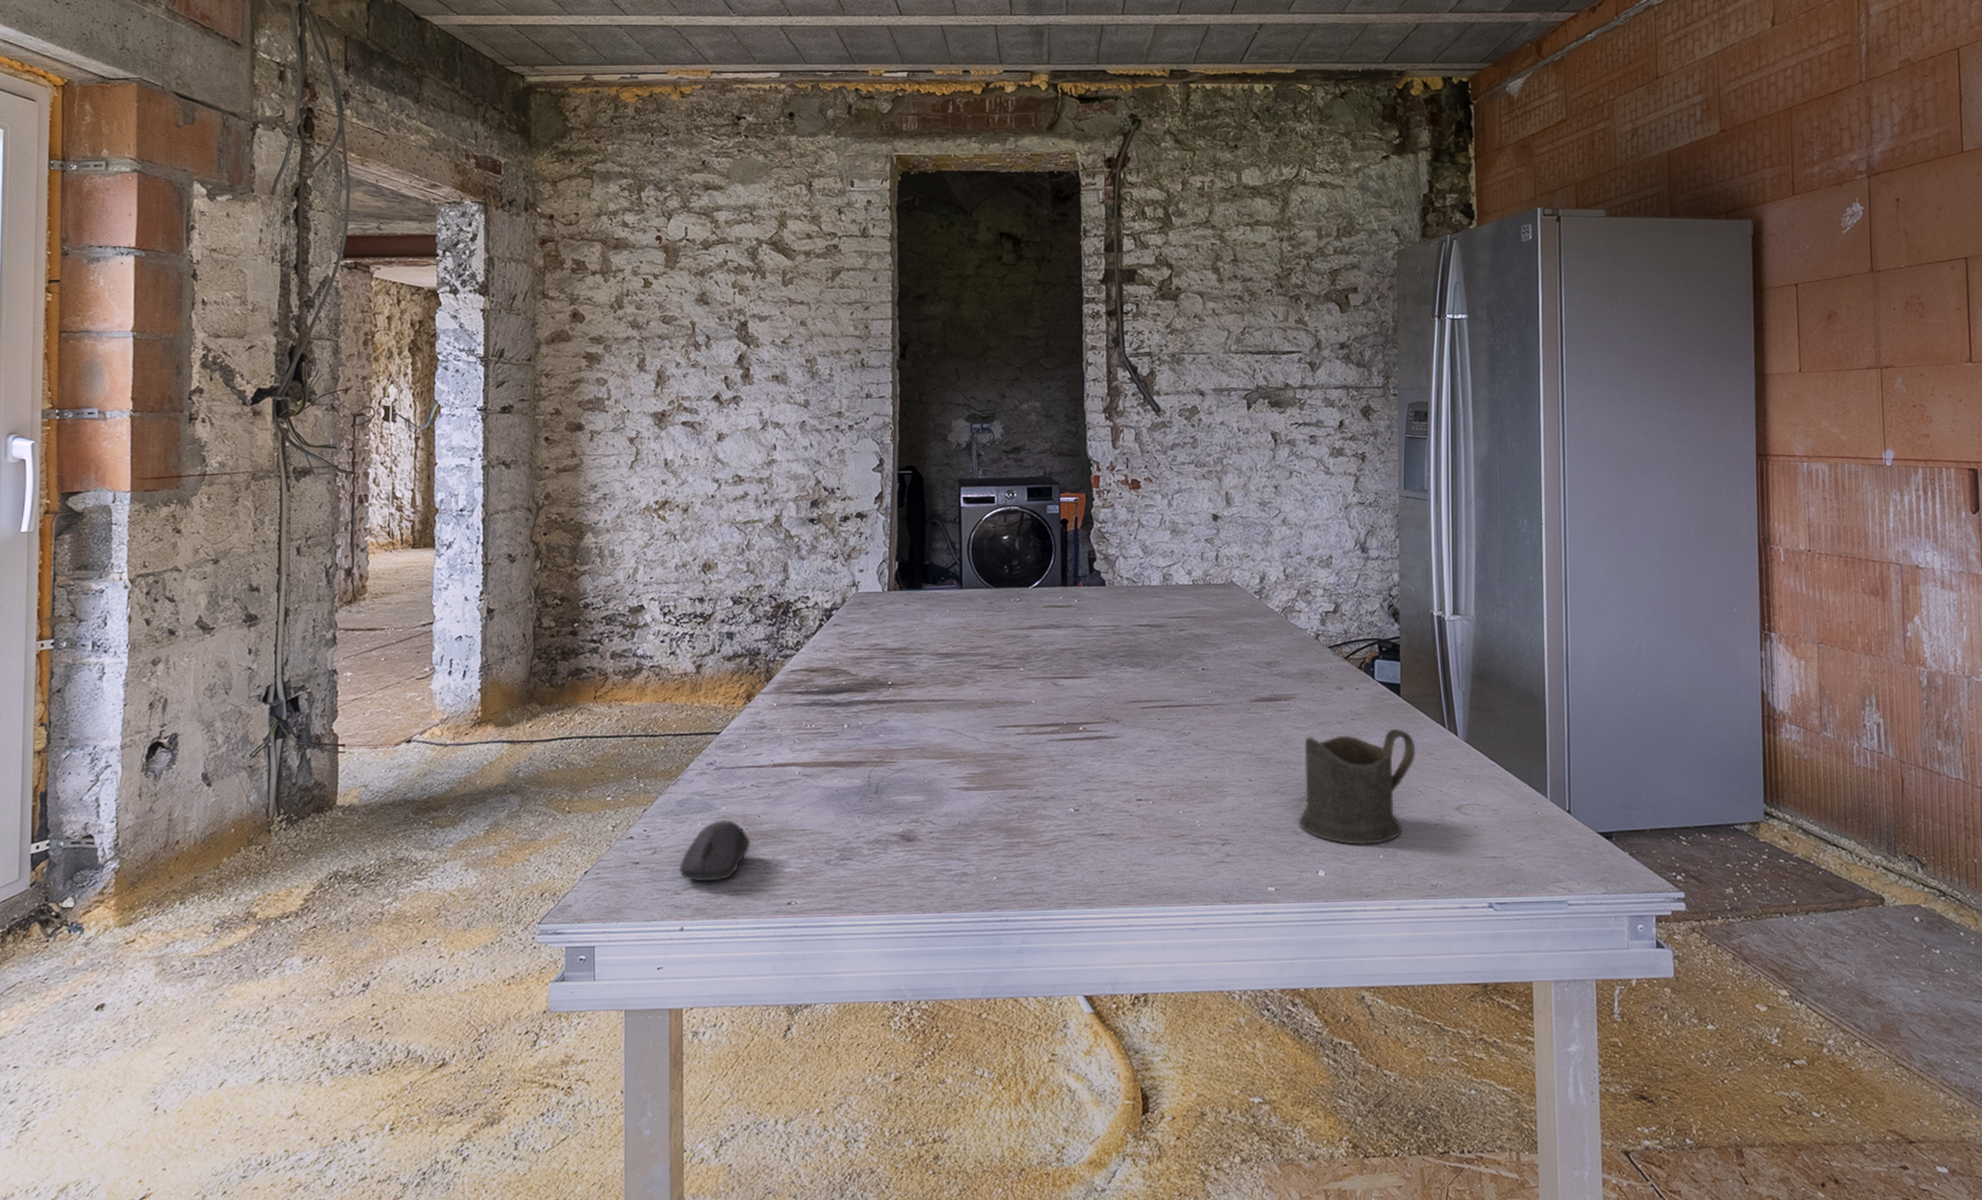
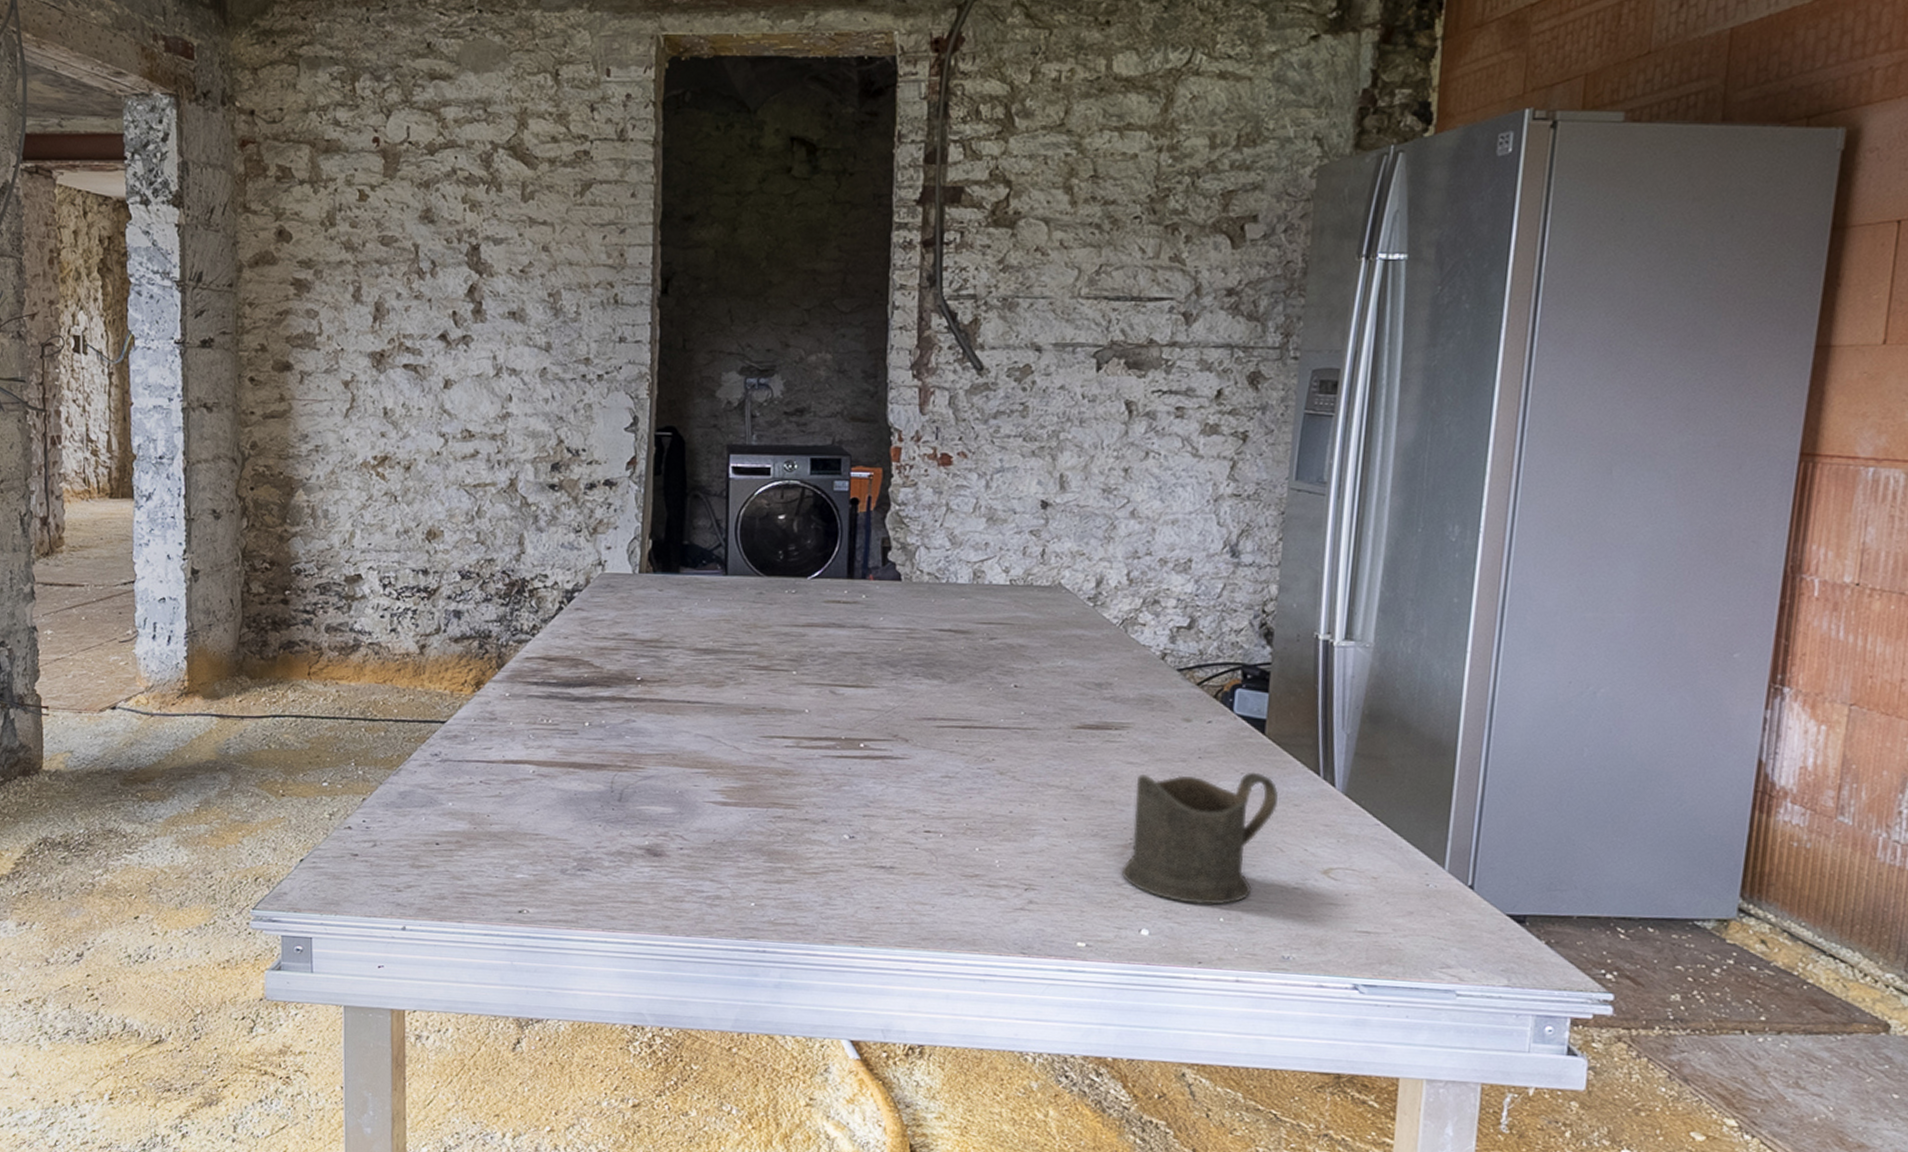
computer mouse: present [679,819,750,882] -> none [400,815,478,882]

